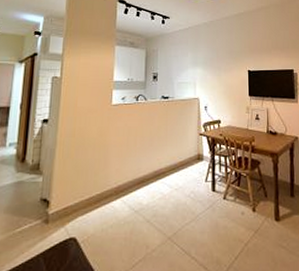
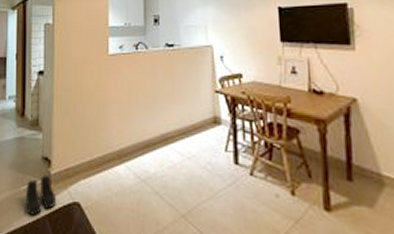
boots: none [20,215,53,255] -> present [26,174,57,215]

